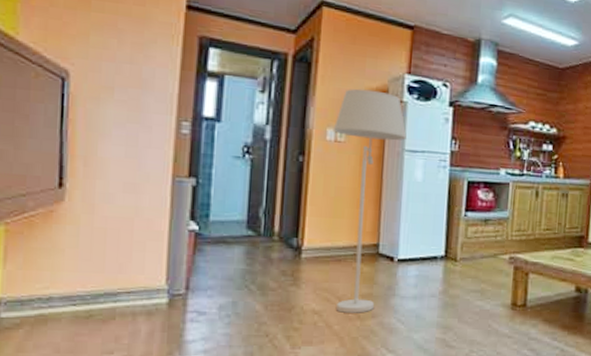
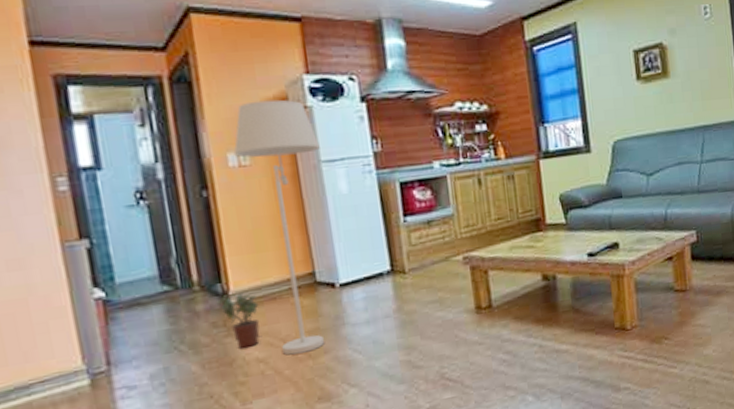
potted plant: none [289,249,325,300] -> present [216,292,260,349]

